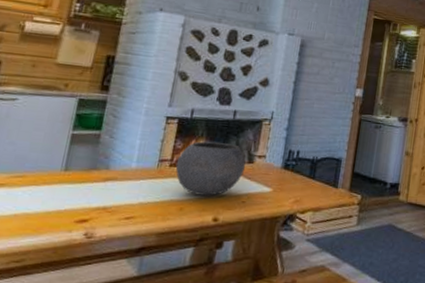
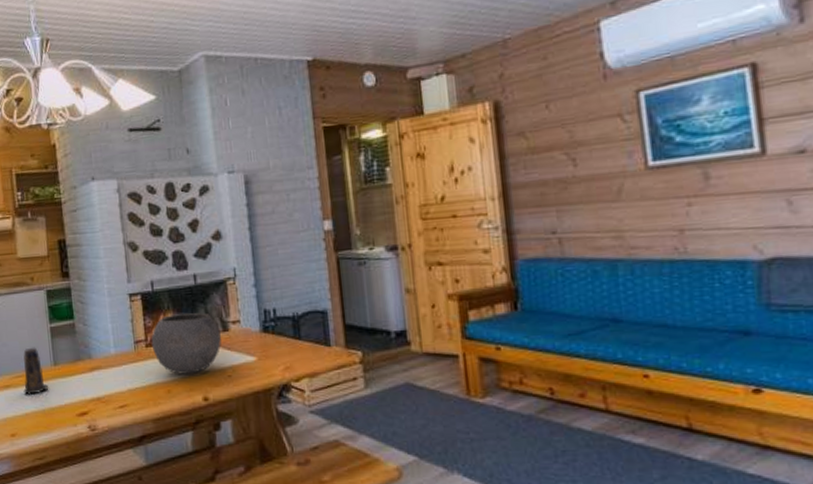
candle: none [19,149,52,197] -> present [23,347,49,395]

